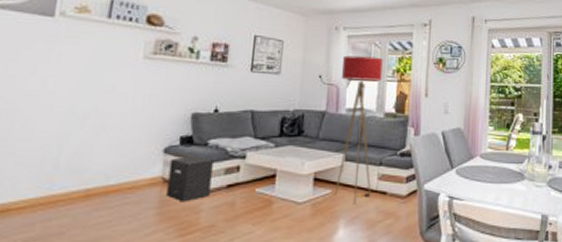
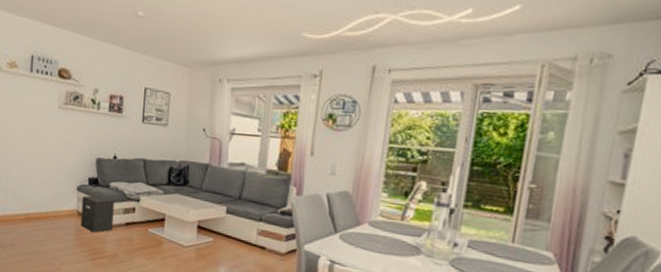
floor lamp: present [335,55,383,205] -> none [216,109,267,255]

